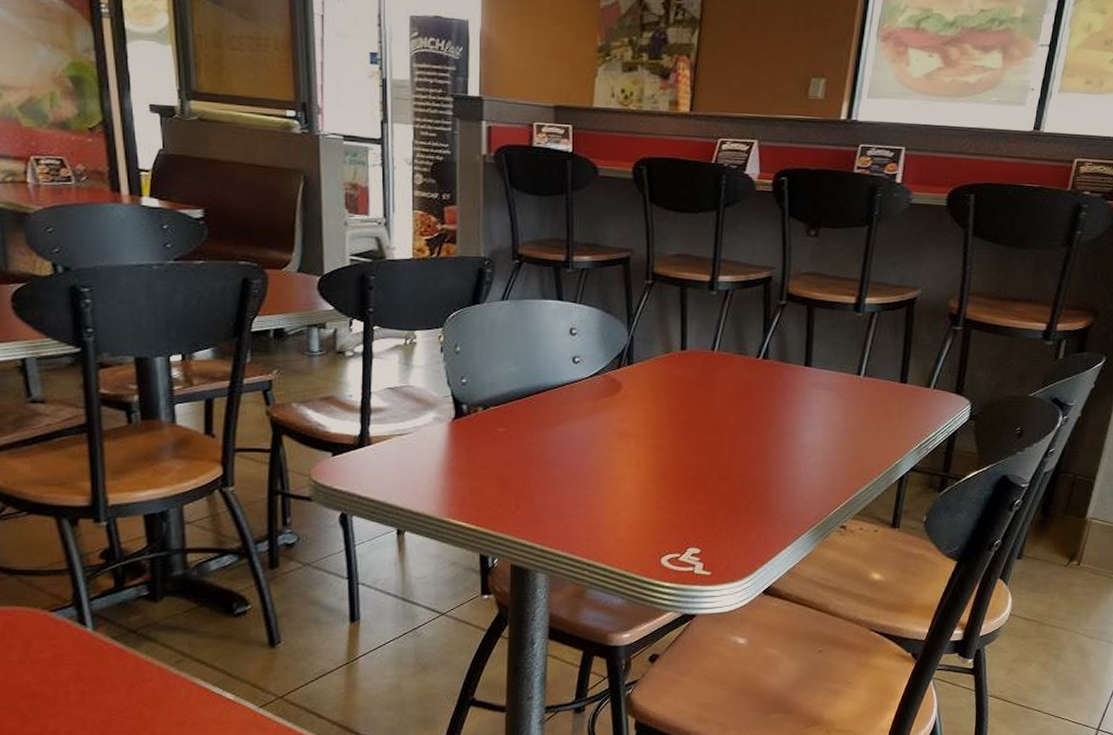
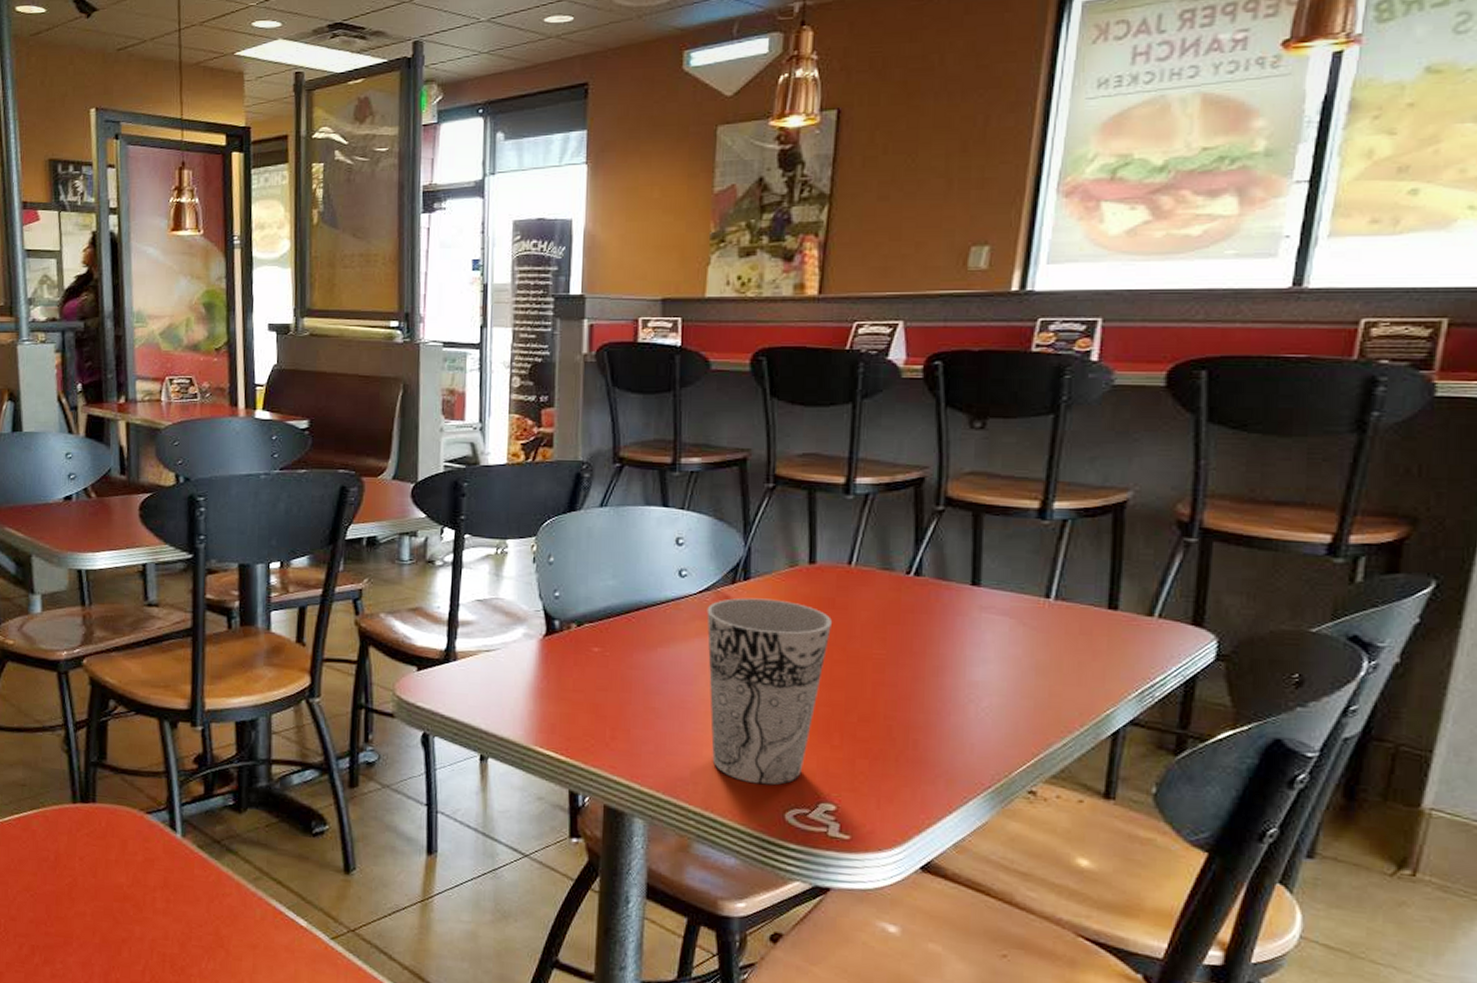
cup: none [597,380,700,537] -> present [706,597,833,785]

